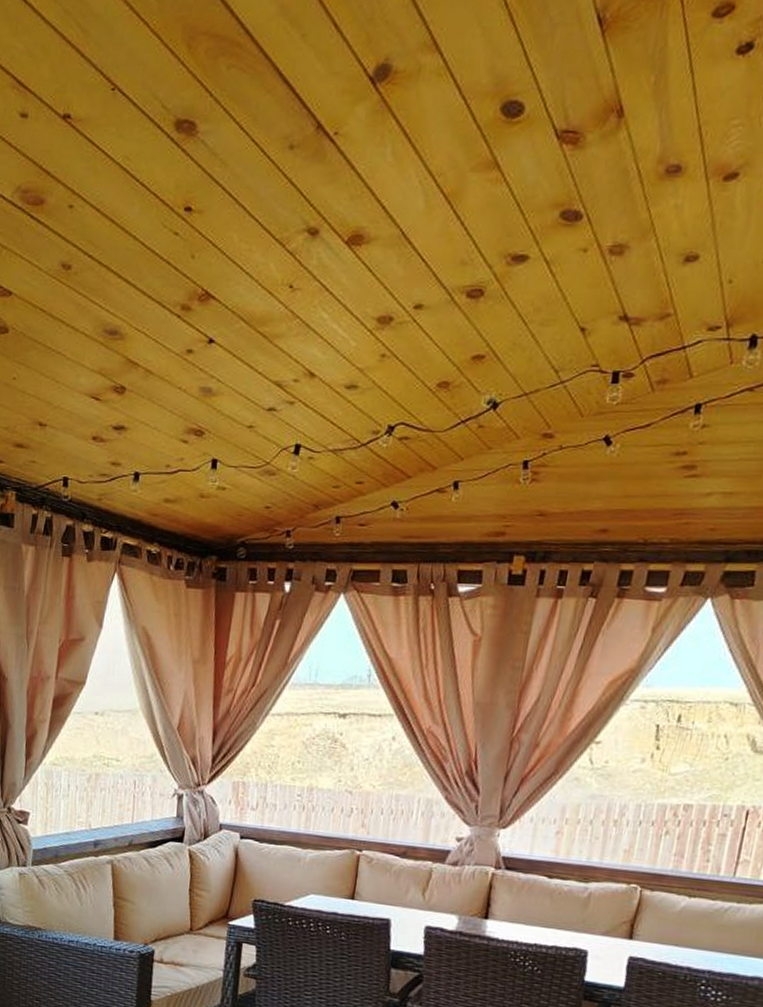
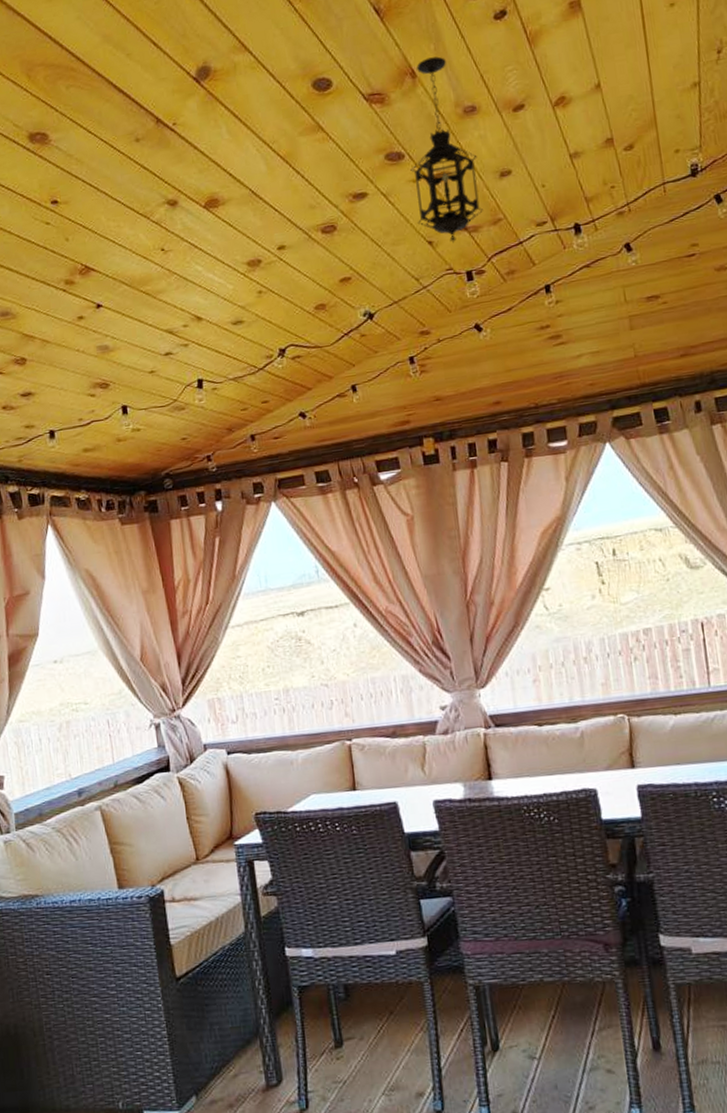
hanging lantern: none [574,93,666,335] -> present [410,56,483,244]

